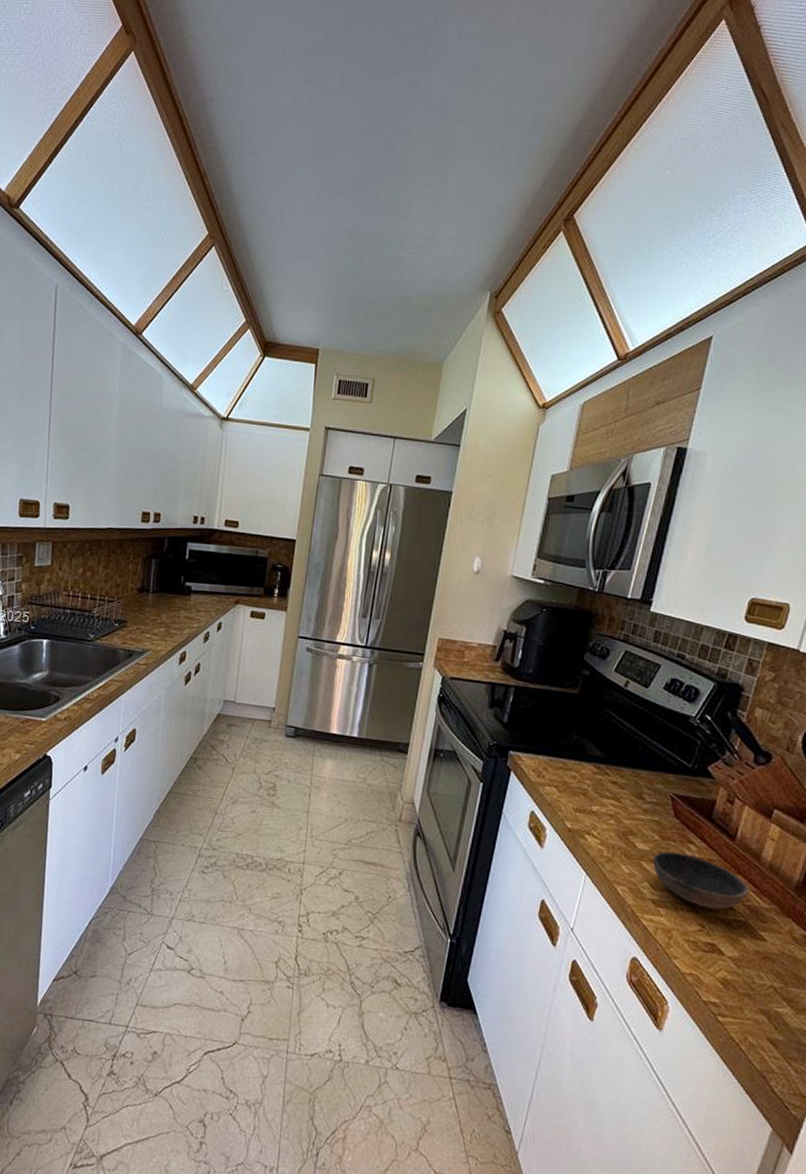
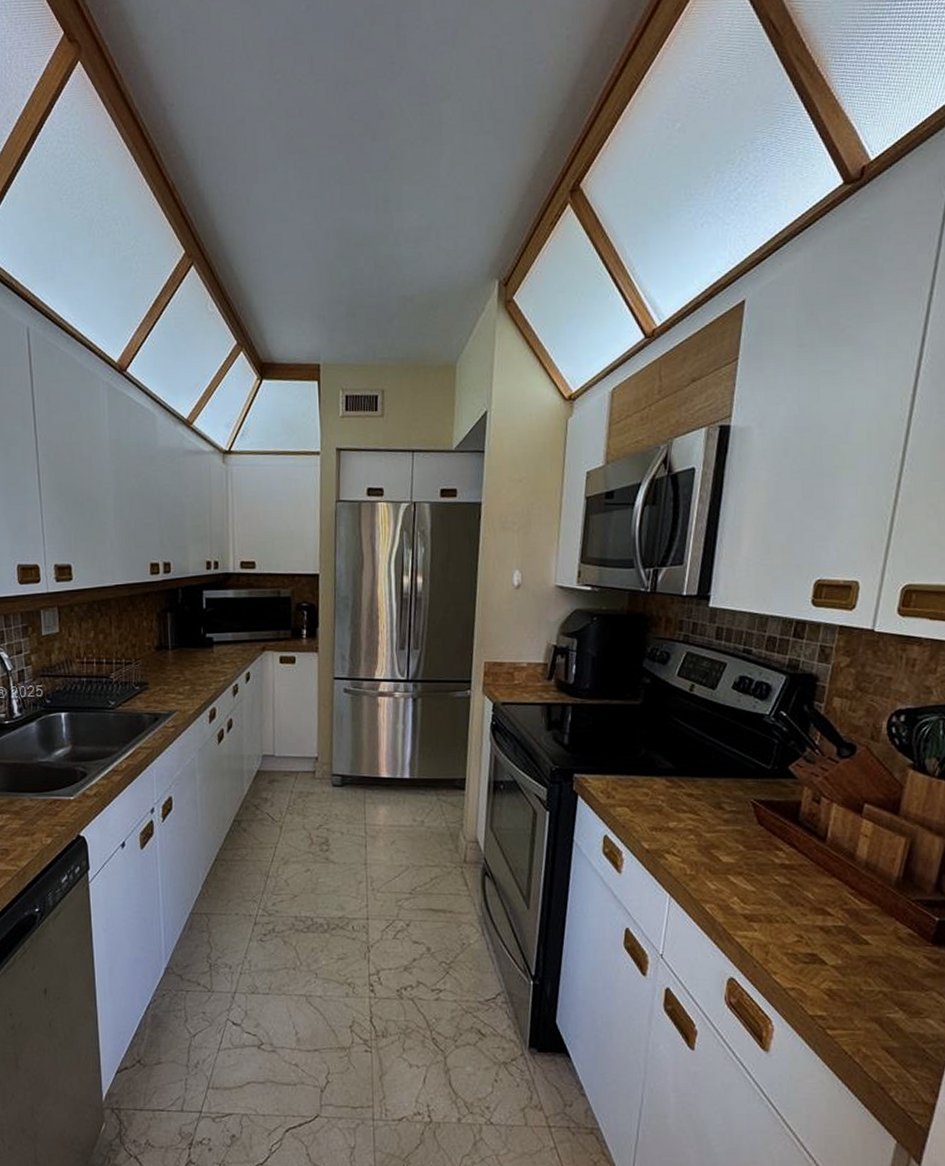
bowl: present [653,851,749,910] -> none [740,861,846,917]

